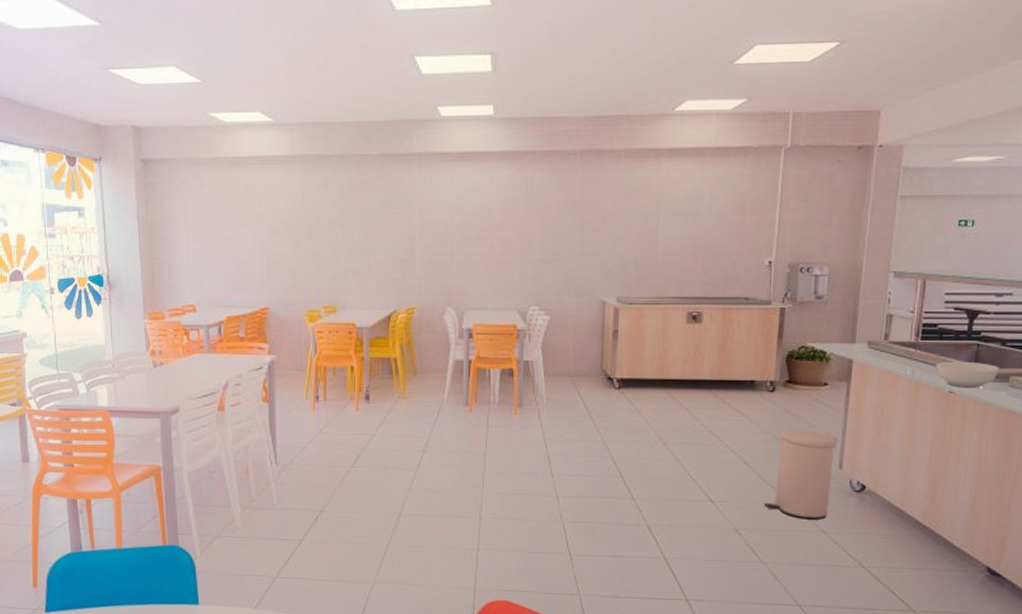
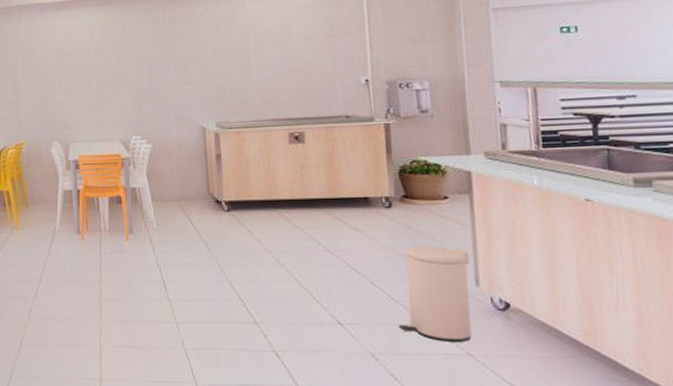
bowl: present [935,361,999,388] -> none [563,167,639,195]

